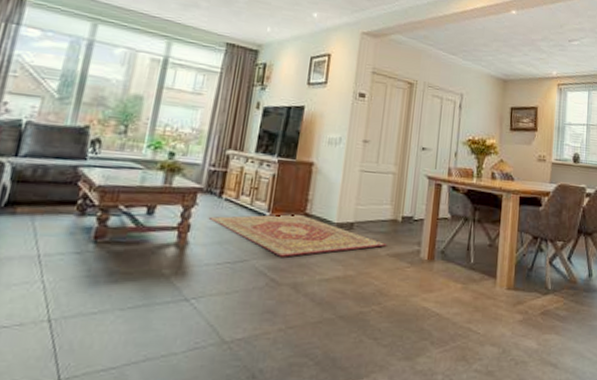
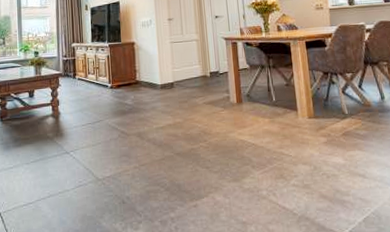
rug: present [208,214,387,257] -> none [70,81,203,115]

